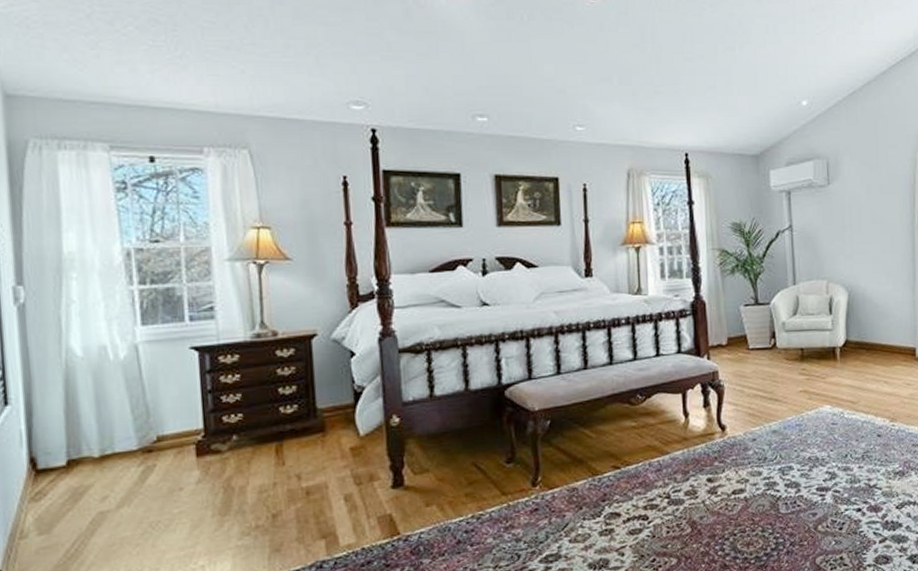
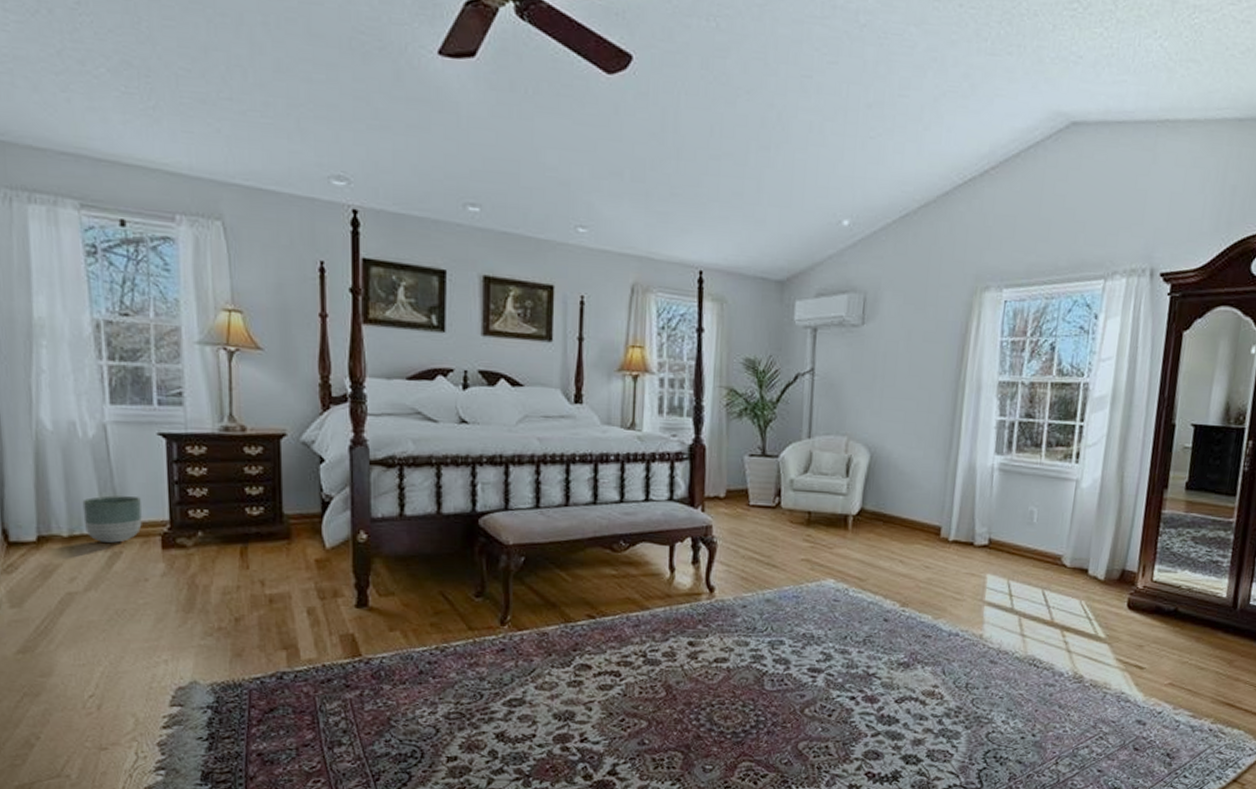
planter: none [114,410,176,458] -> present [82,496,142,543]

